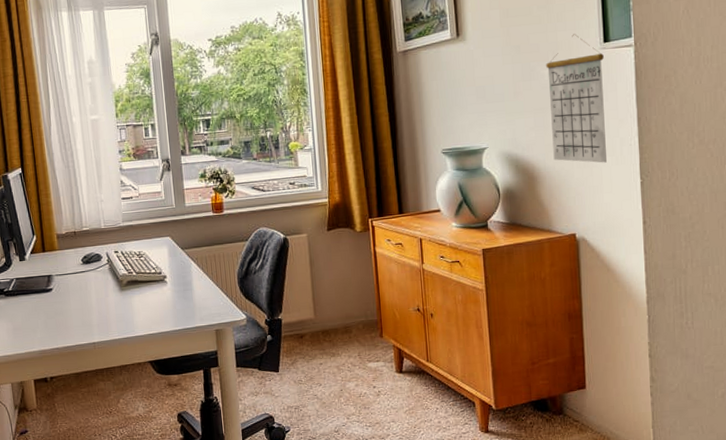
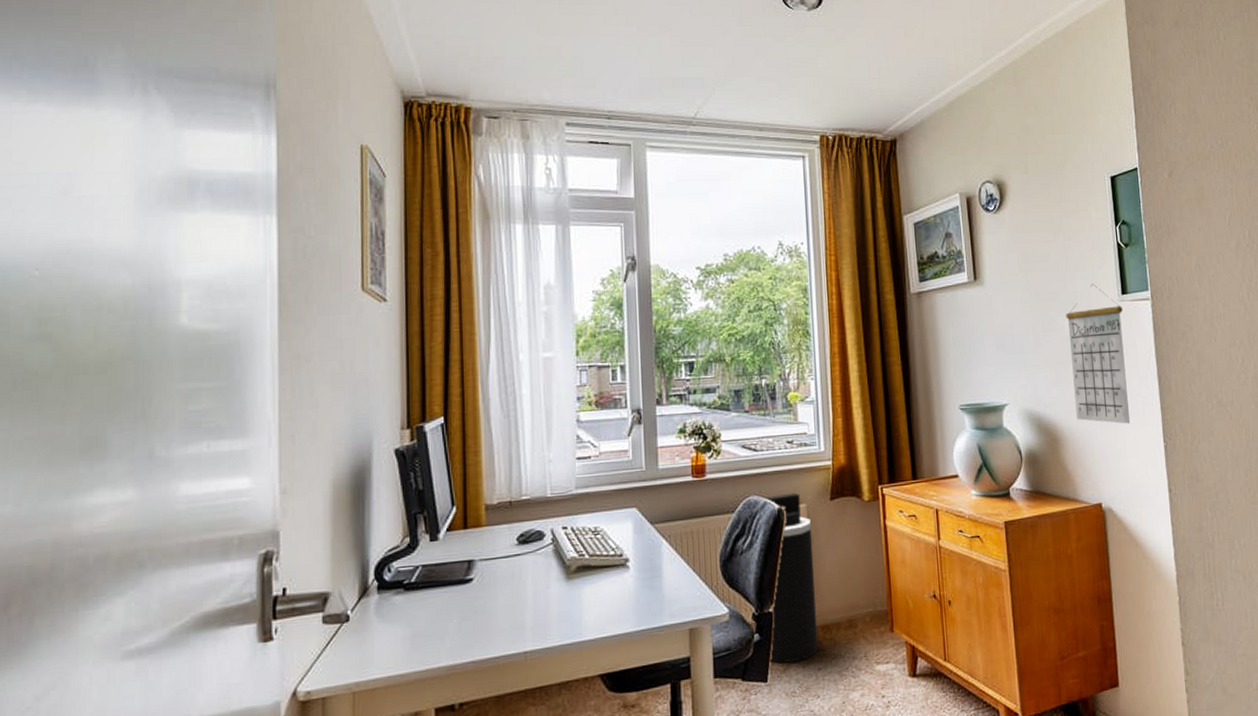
trash can: none [273,224,320,359] -> present [766,492,819,664]

